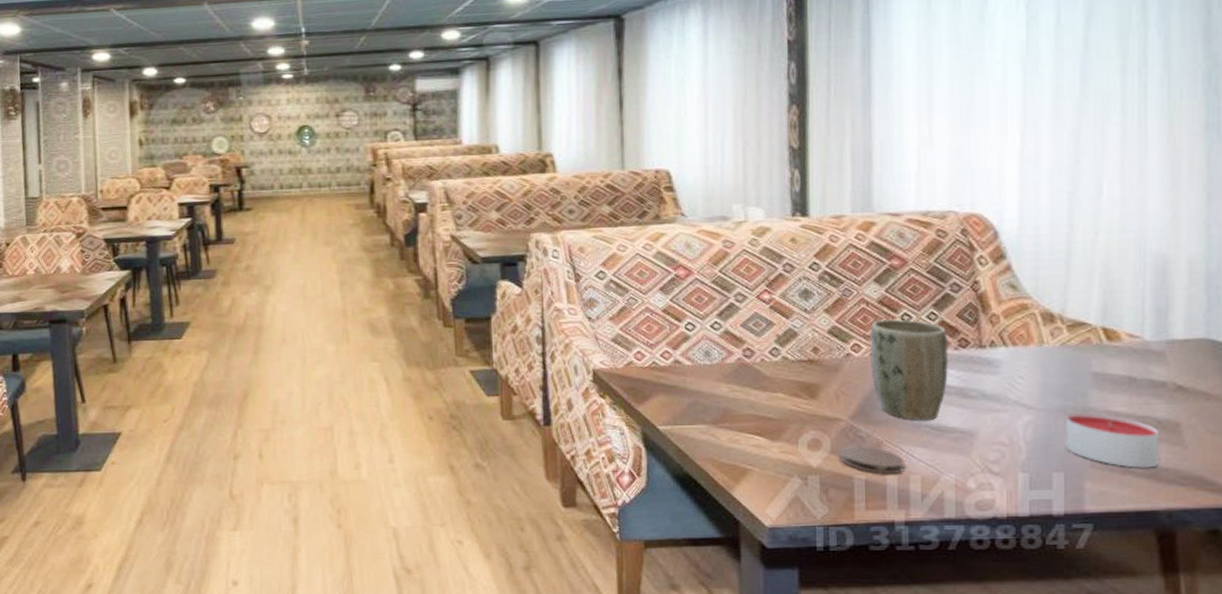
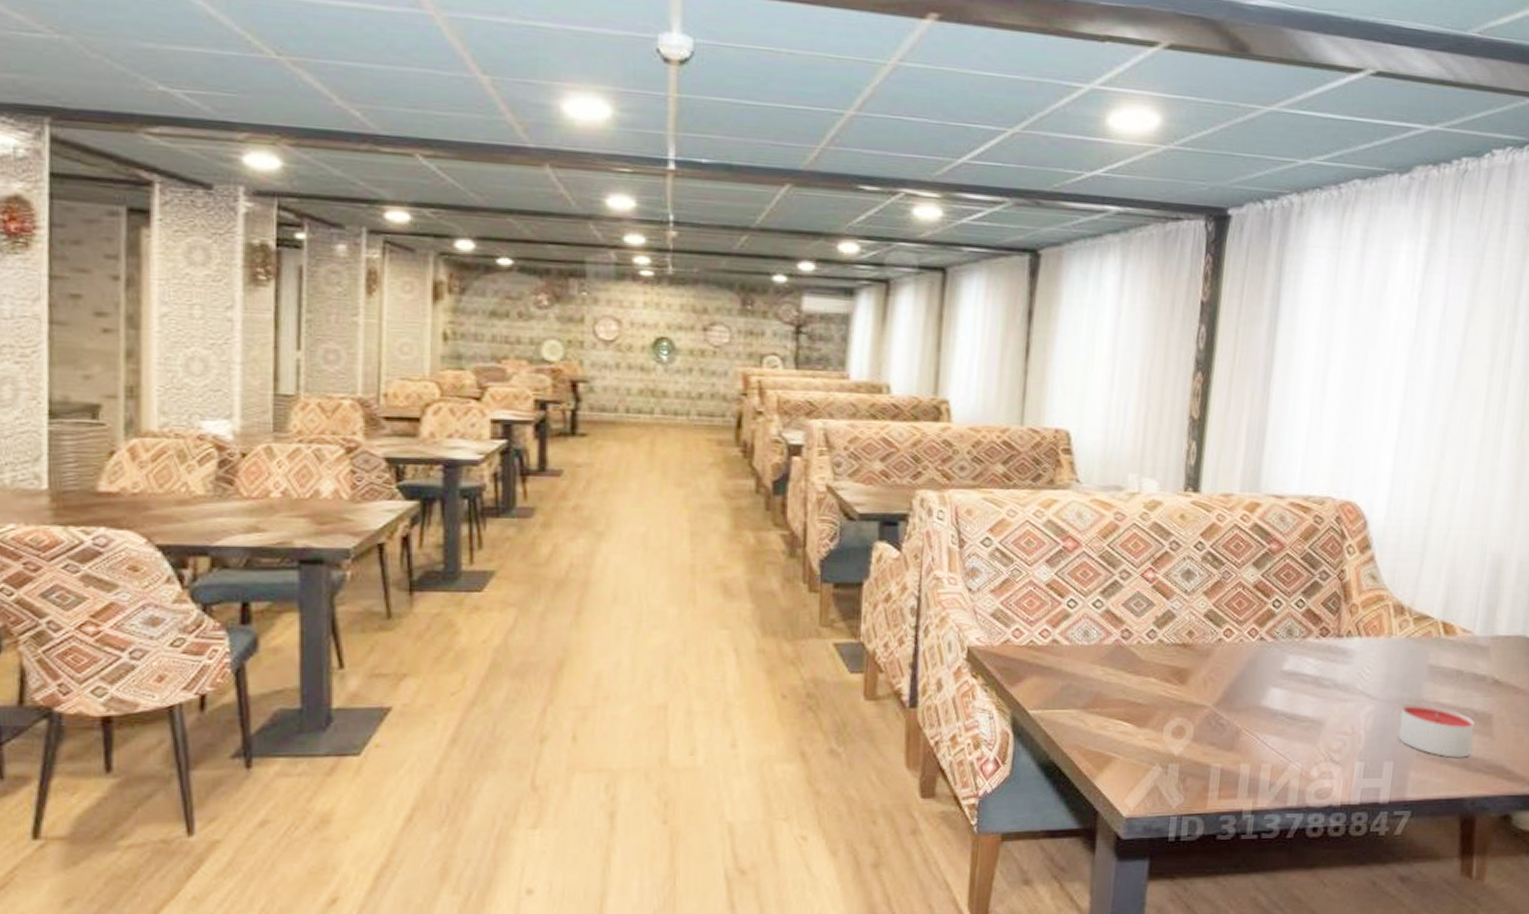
coaster: present [839,445,904,474] -> none [1200,732,1259,762]
plant pot: present [870,319,948,420] -> none [1239,605,1311,708]

